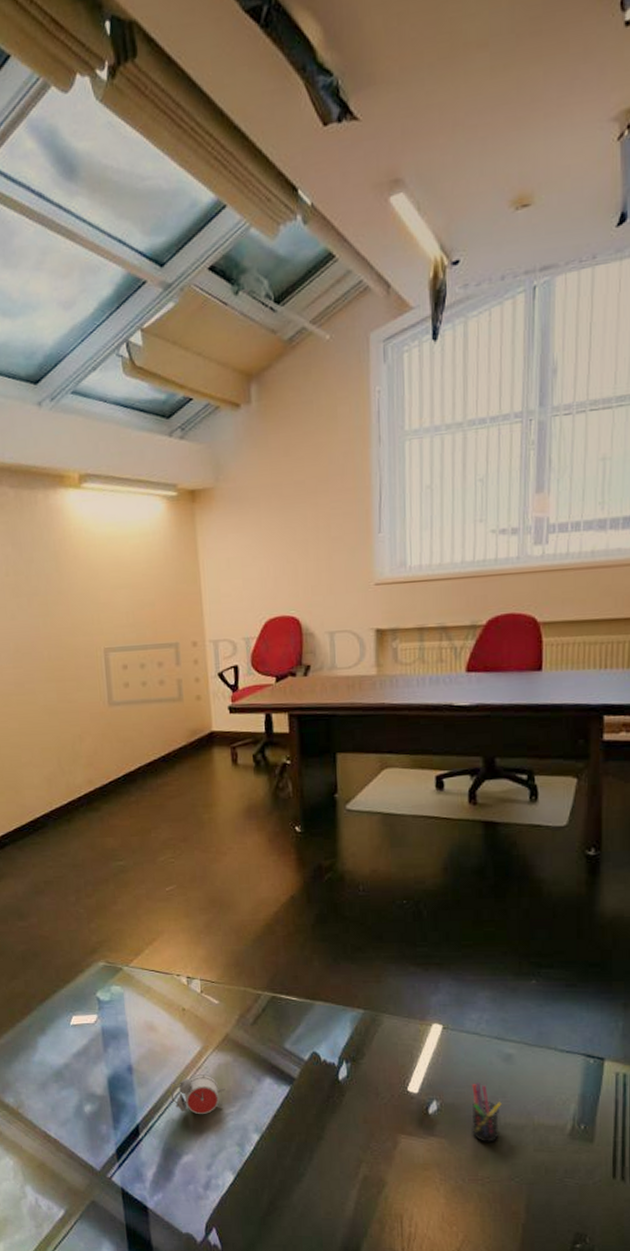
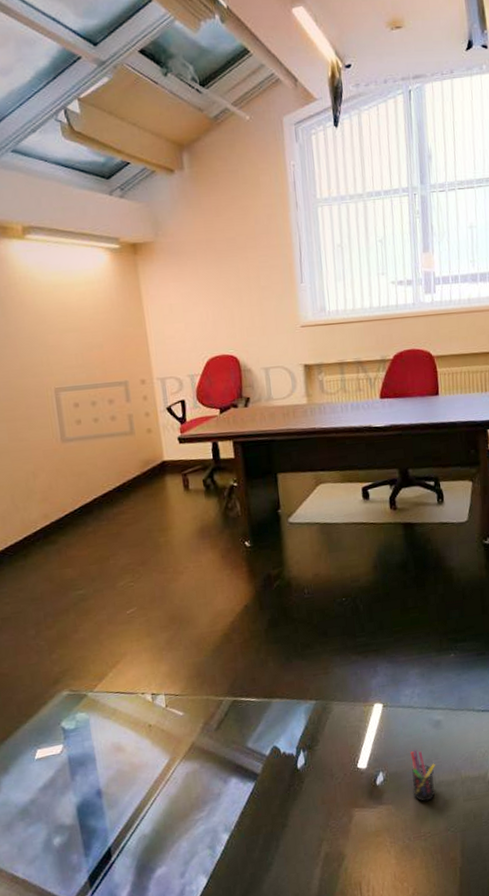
alarm clock: present [170,1074,227,1115] -> none [141,785,195,826]

